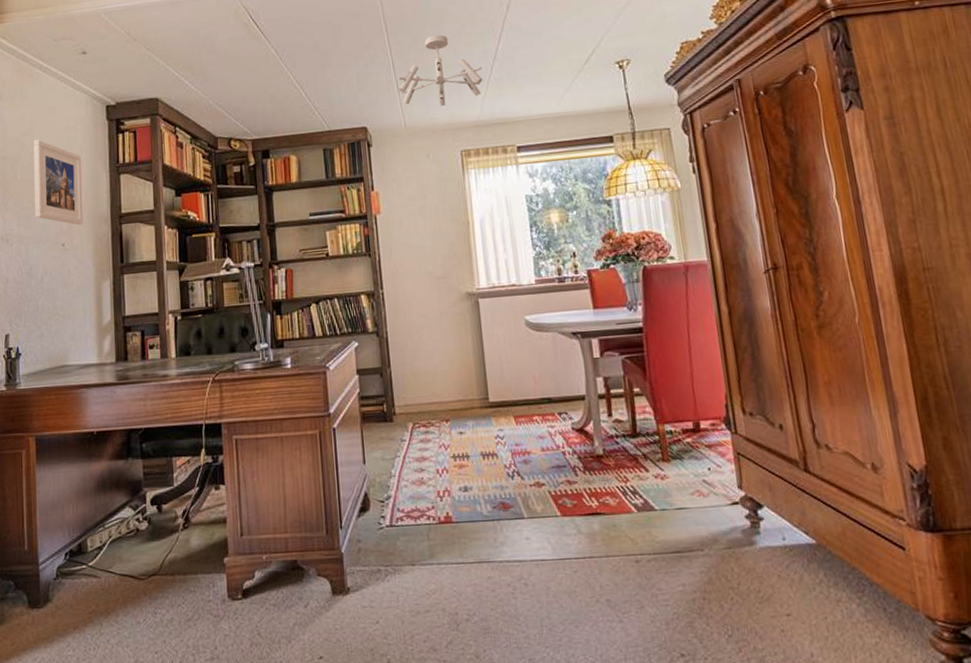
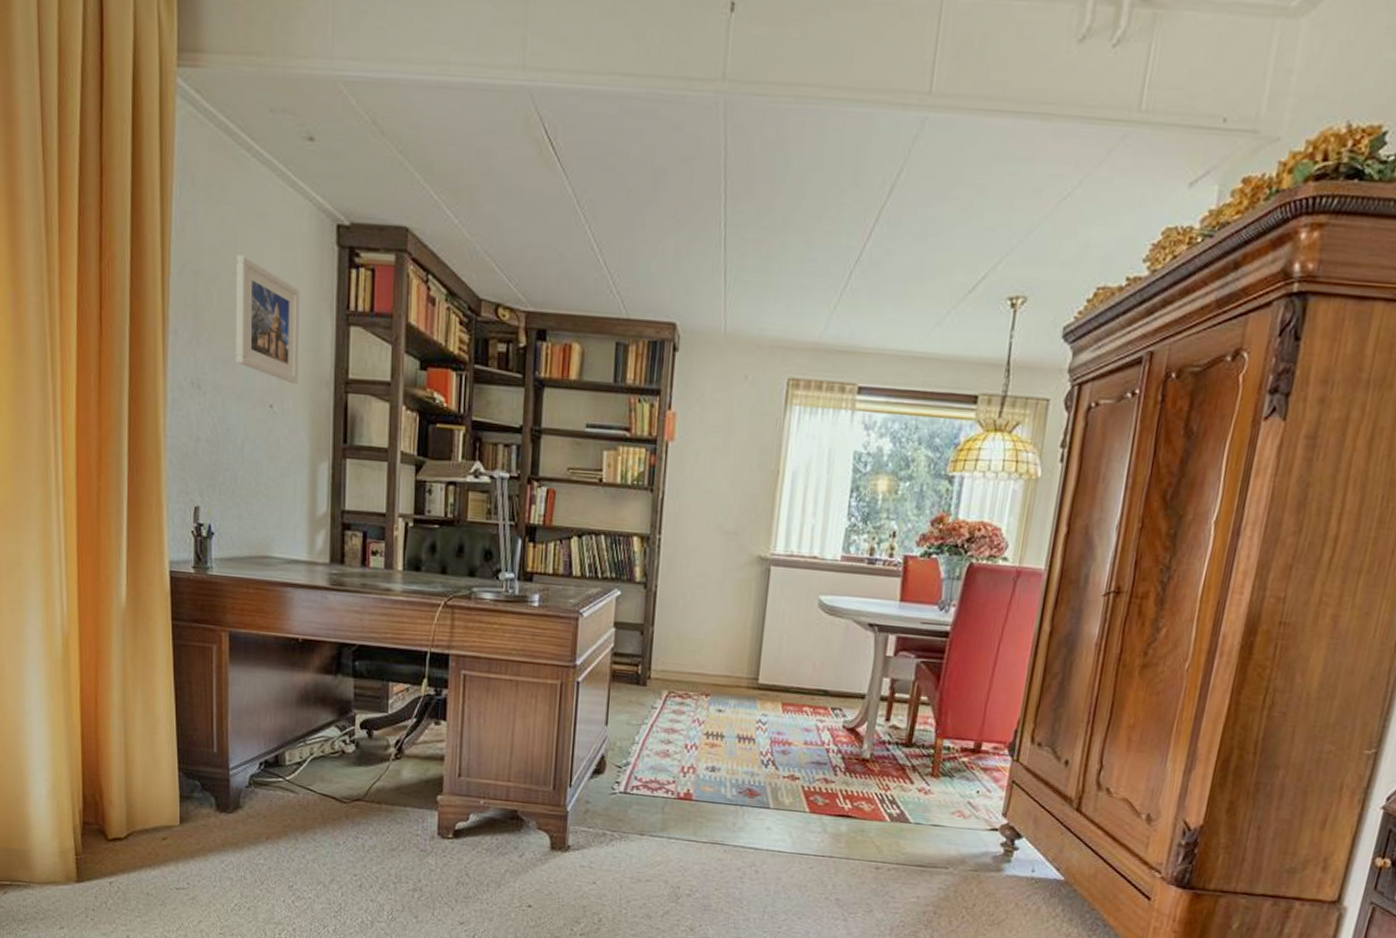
ceiling light fixture: present [397,34,483,107] -> none [727,210,838,315]

